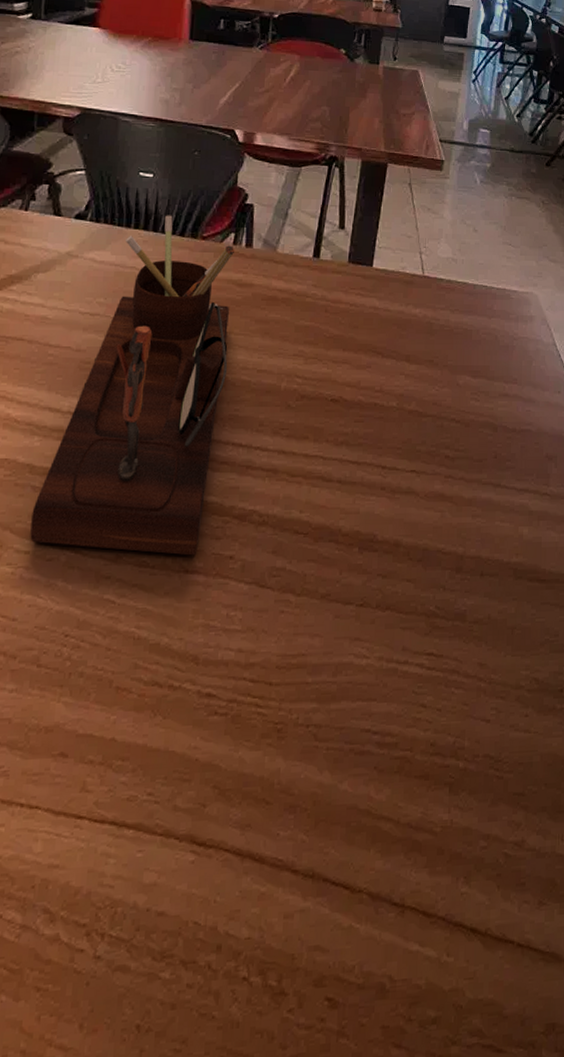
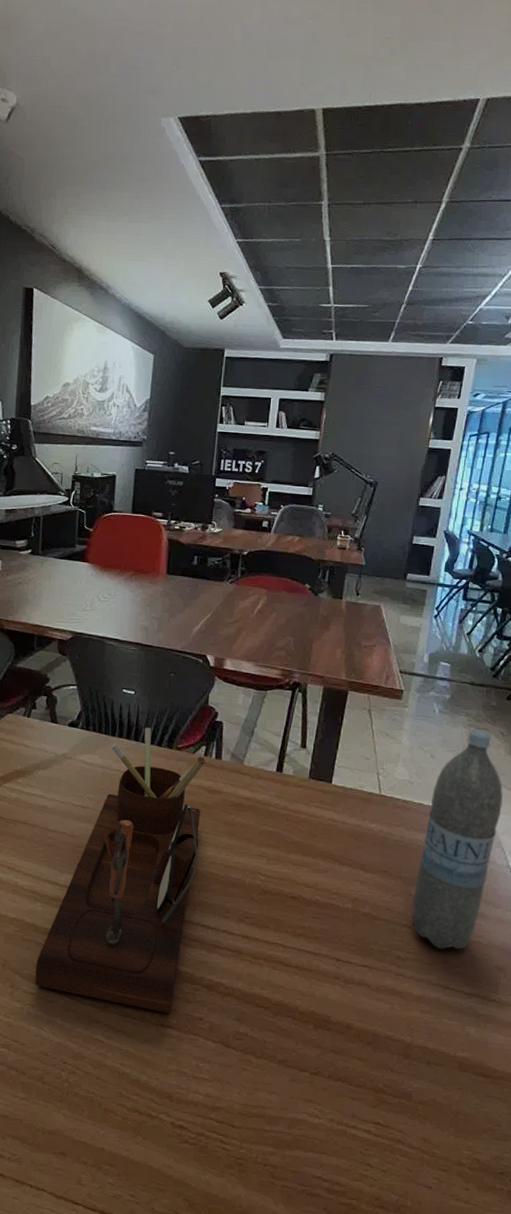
water bottle: none [459,198,546,443] -> present [411,729,503,950]

